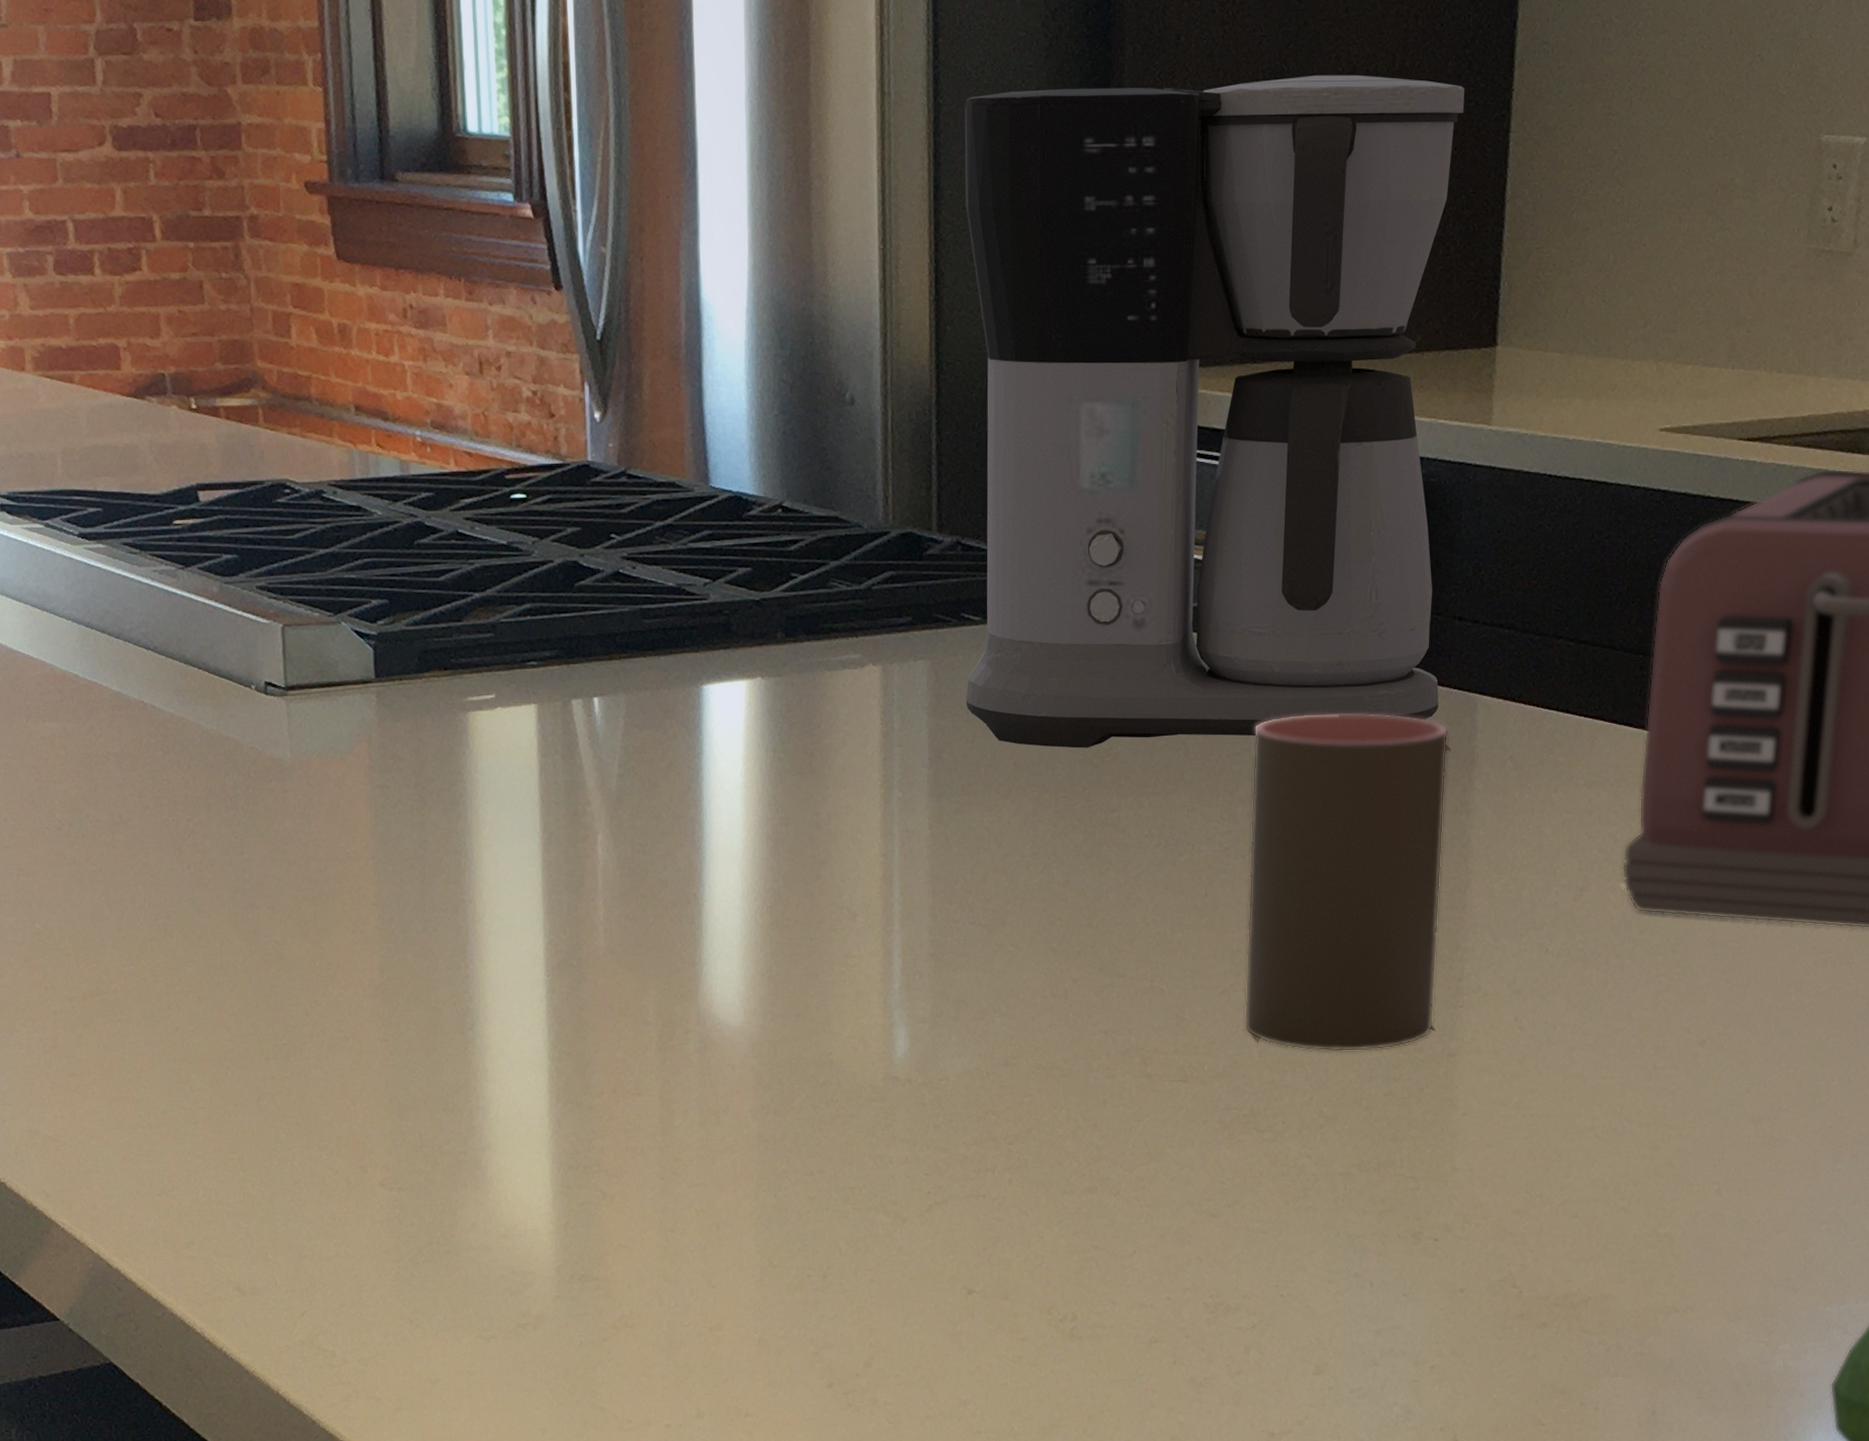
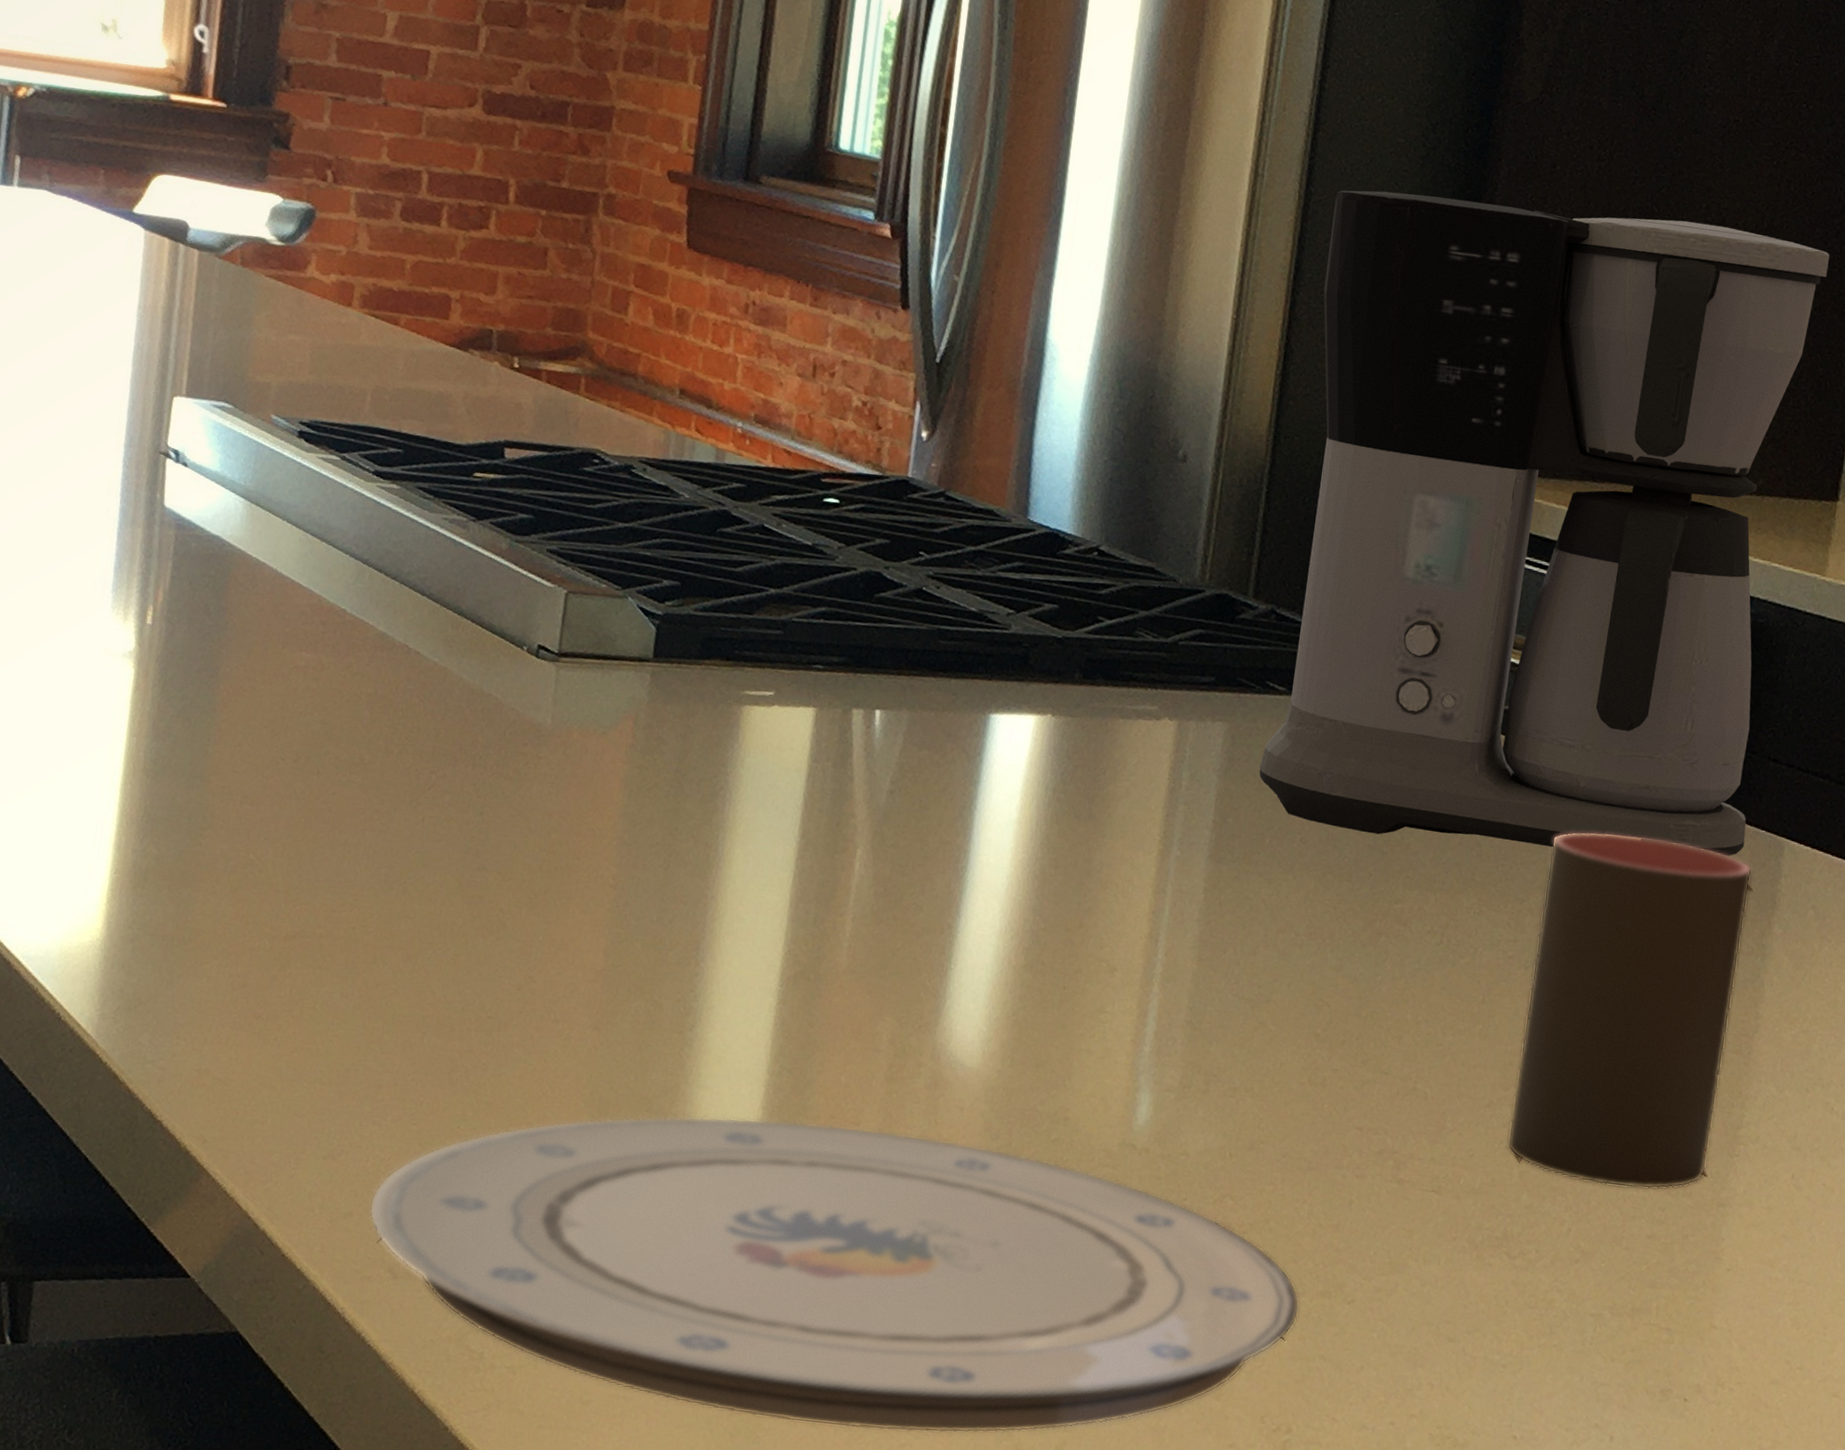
plate: none [207,1097,1070,1373] -> present [369,1116,1300,1434]

